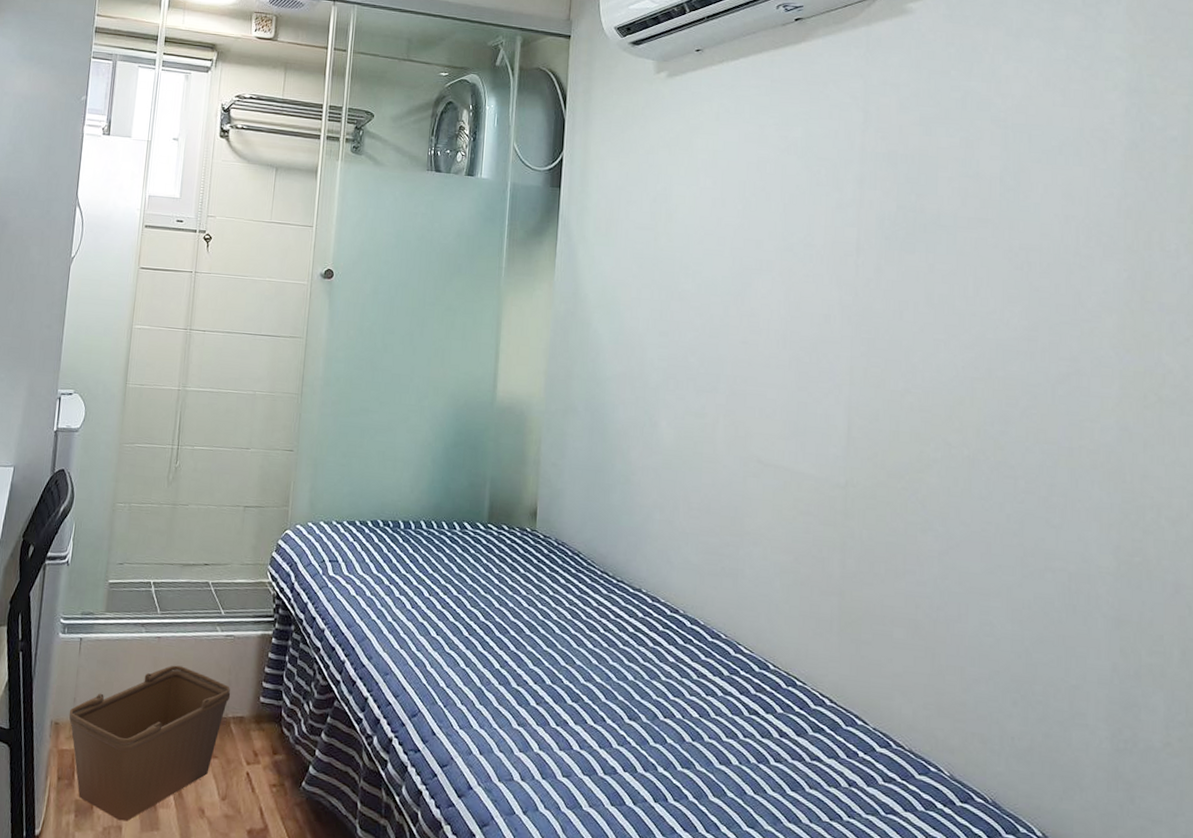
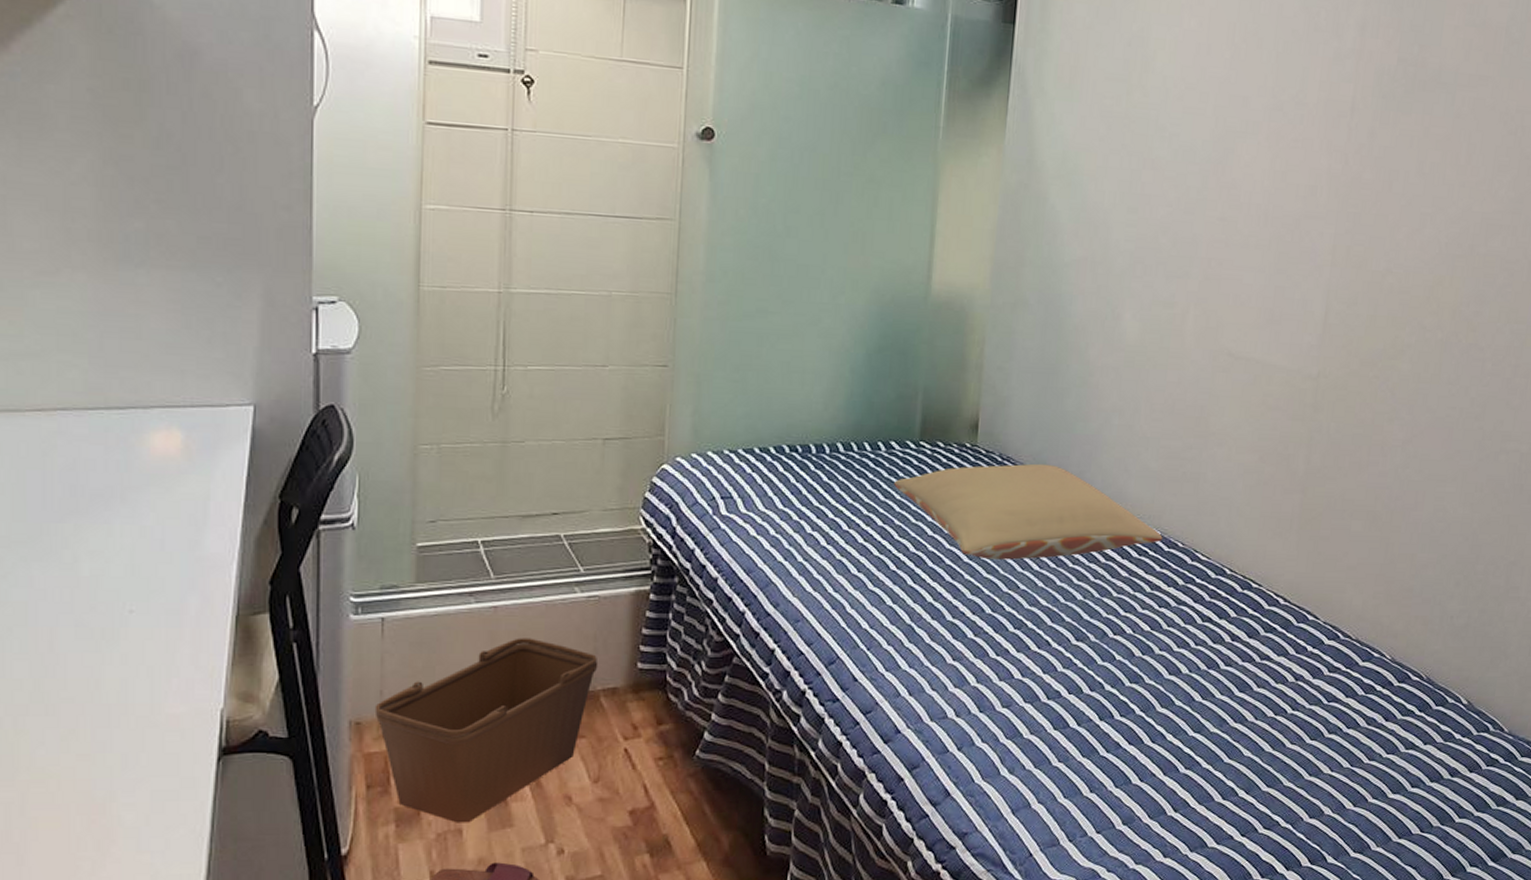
pillow: none [467,548,706,638] -> present [894,463,1163,560]

